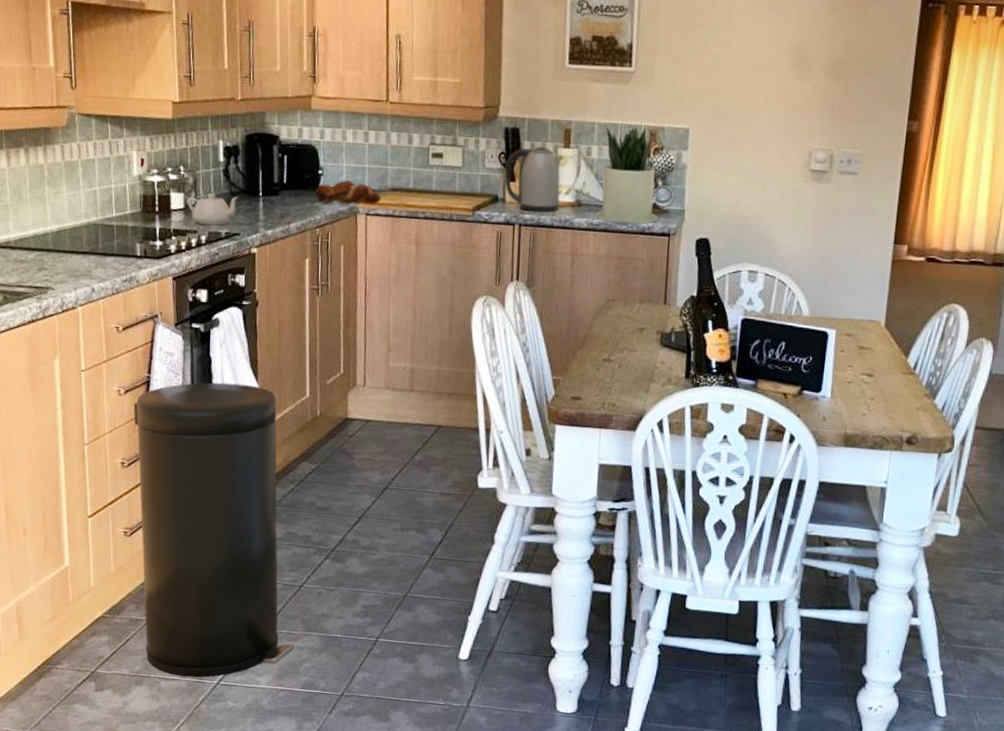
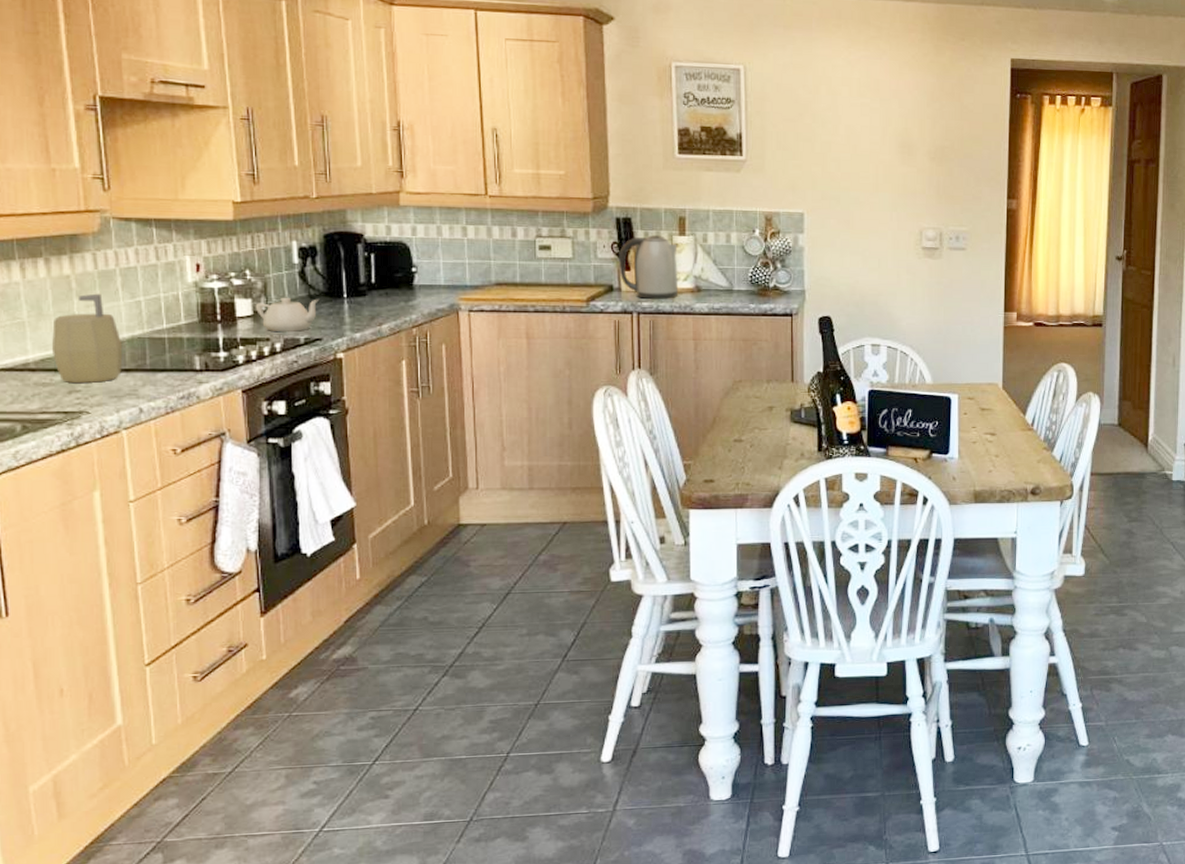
soap dispenser: none [27,182,81,263] -> present [51,293,123,384]
pedal bin: present [134,382,294,678] -> none [200,499,411,830]
bread loaf: present [314,179,382,205] -> none [408,276,485,303]
planter: present [596,126,658,226] -> none [716,212,779,308]

